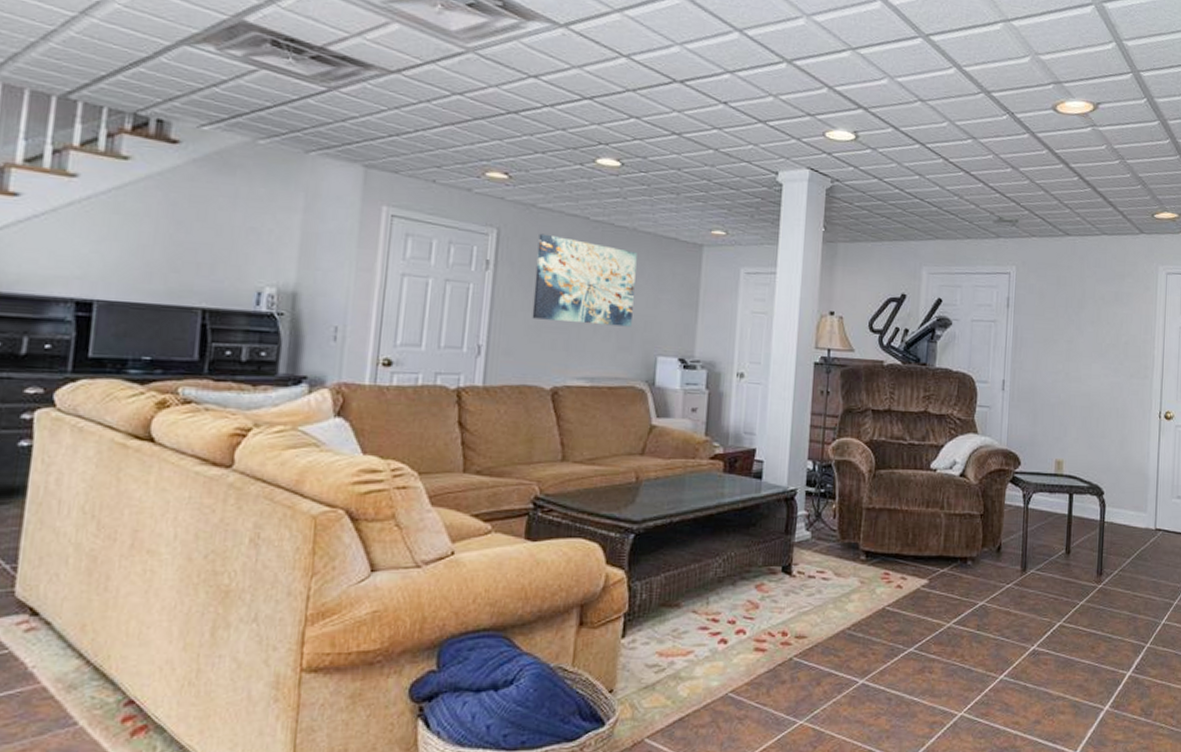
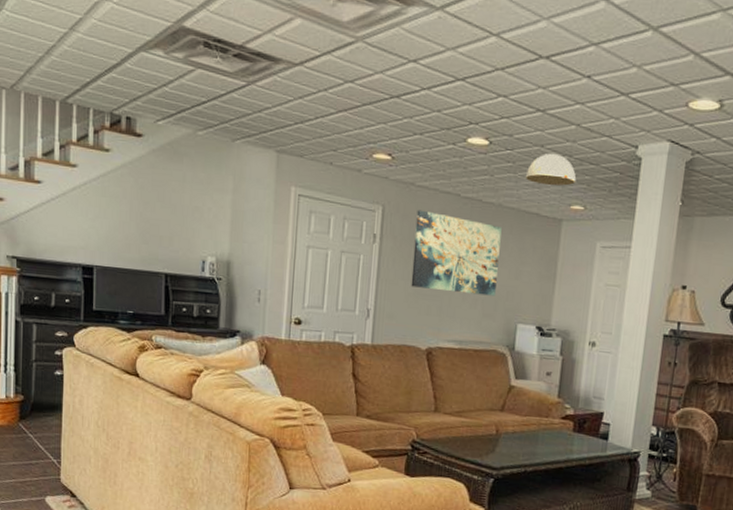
ceiling light: none [661,176,717,210] -> present [525,153,577,186]

